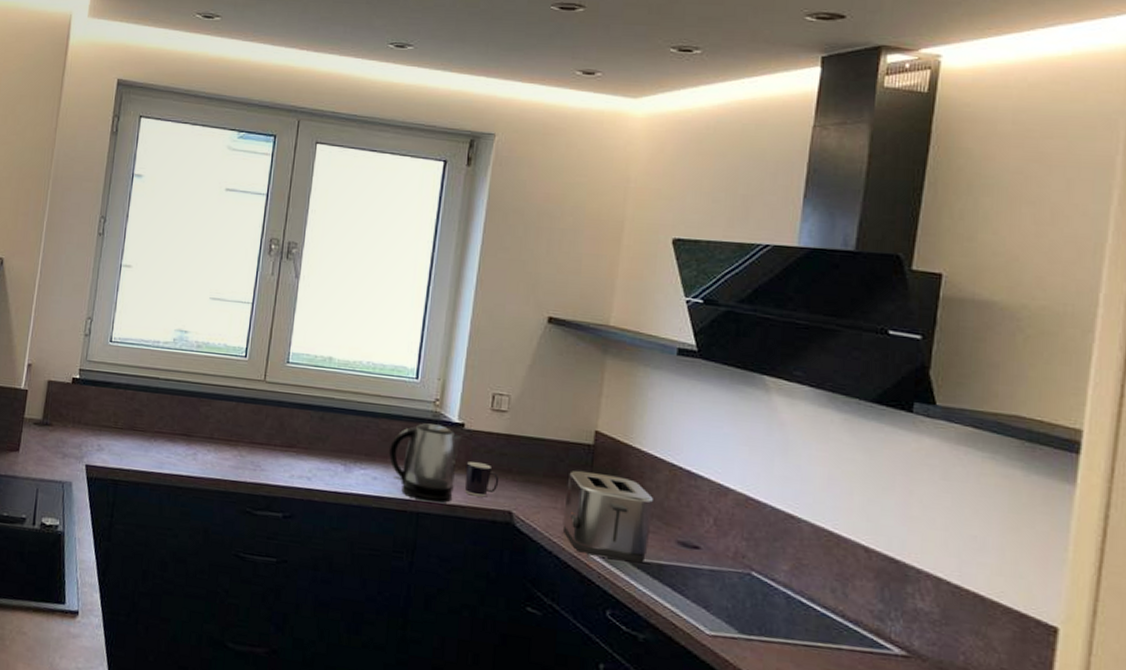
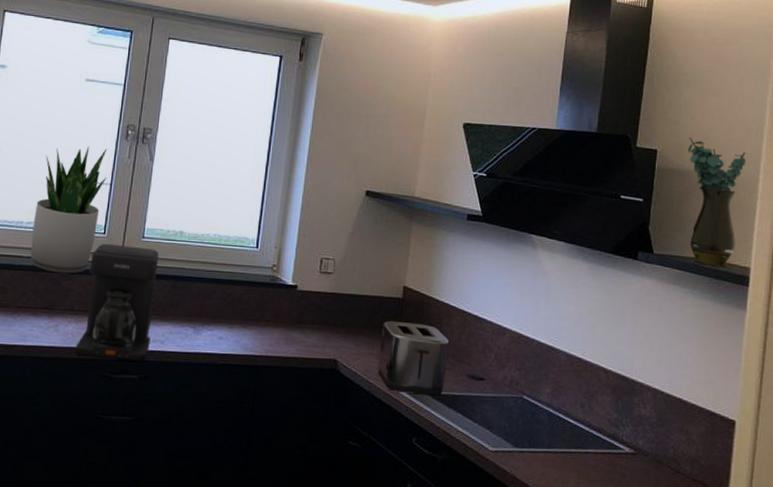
planter: none [167,261,249,399] -> present [30,145,107,274]
coffee maker: none [215,367,306,500] -> present [76,243,160,362]
kettle: present [389,423,463,503] -> none [233,287,296,357]
mug: present [464,461,499,497] -> none [297,317,326,349]
vase: none [988,258,1077,428] -> present [688,137,746,267]

